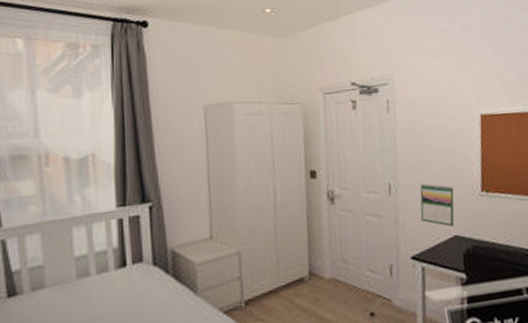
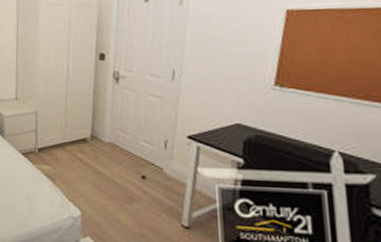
calendar: present [420,183,455,228] -> none [202,73,242,116]

